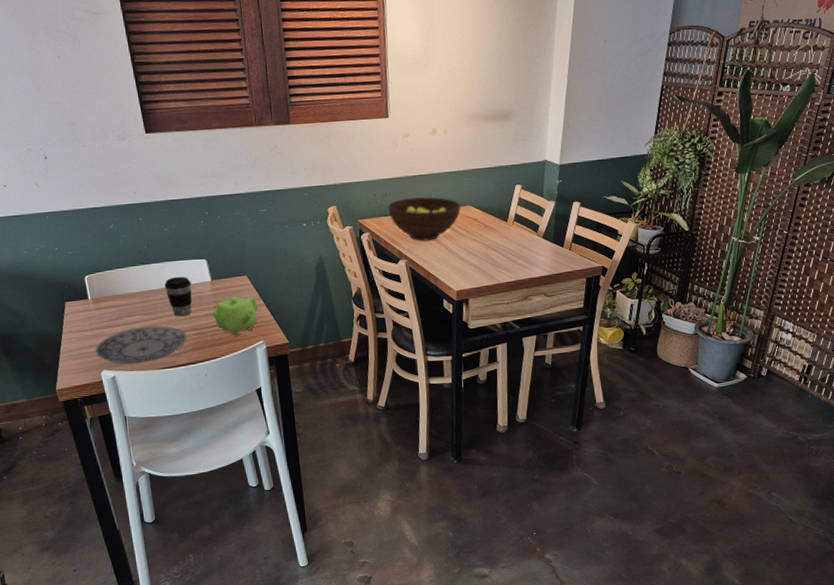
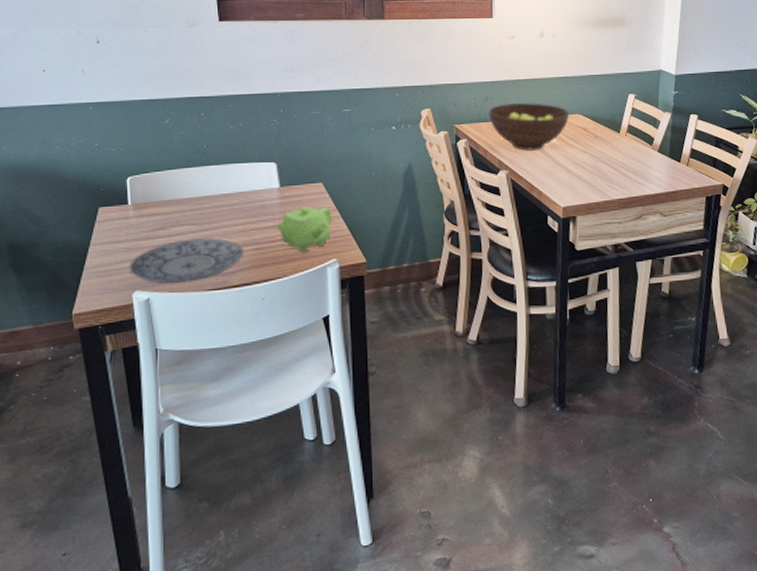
coffee cup: present [164,276,192,317] -> none [223,181,255,229]

